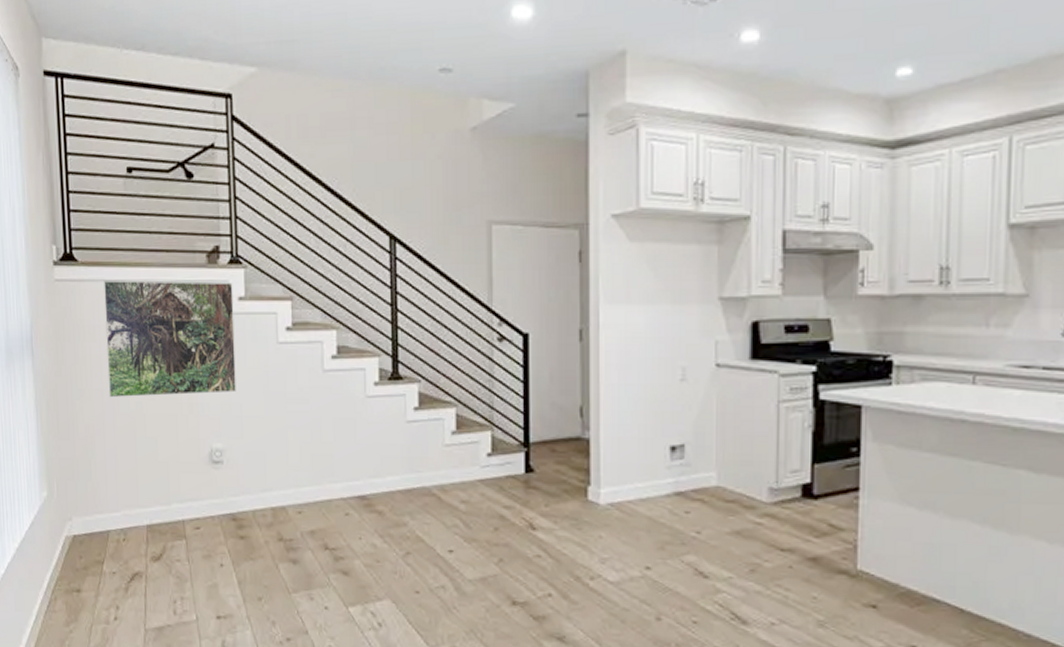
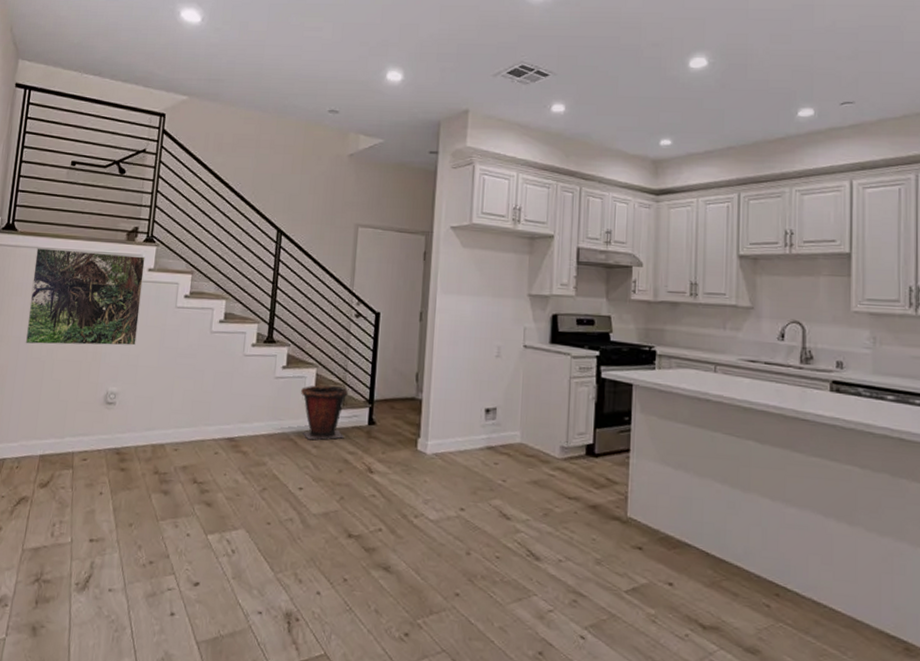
waste bin: none [438,427,497,494] -> present [300,385,348,440]

